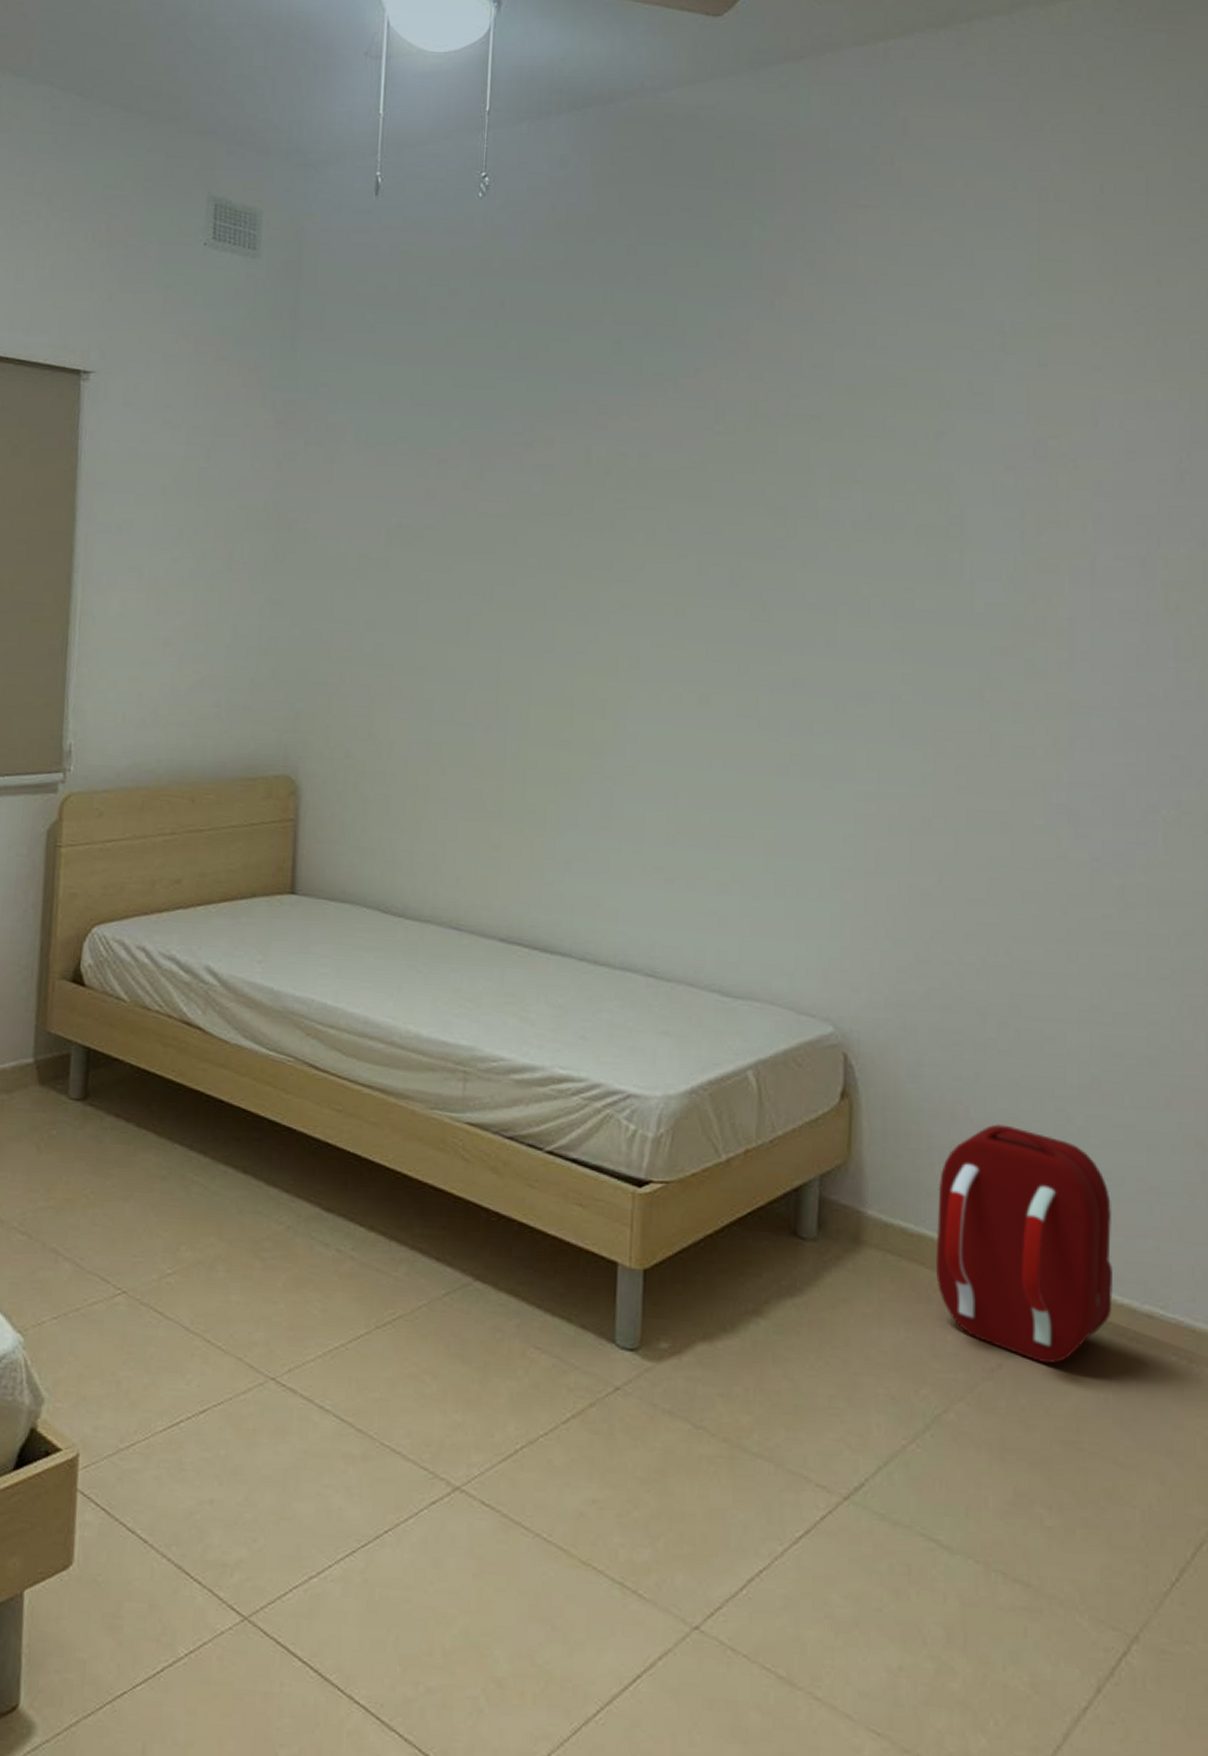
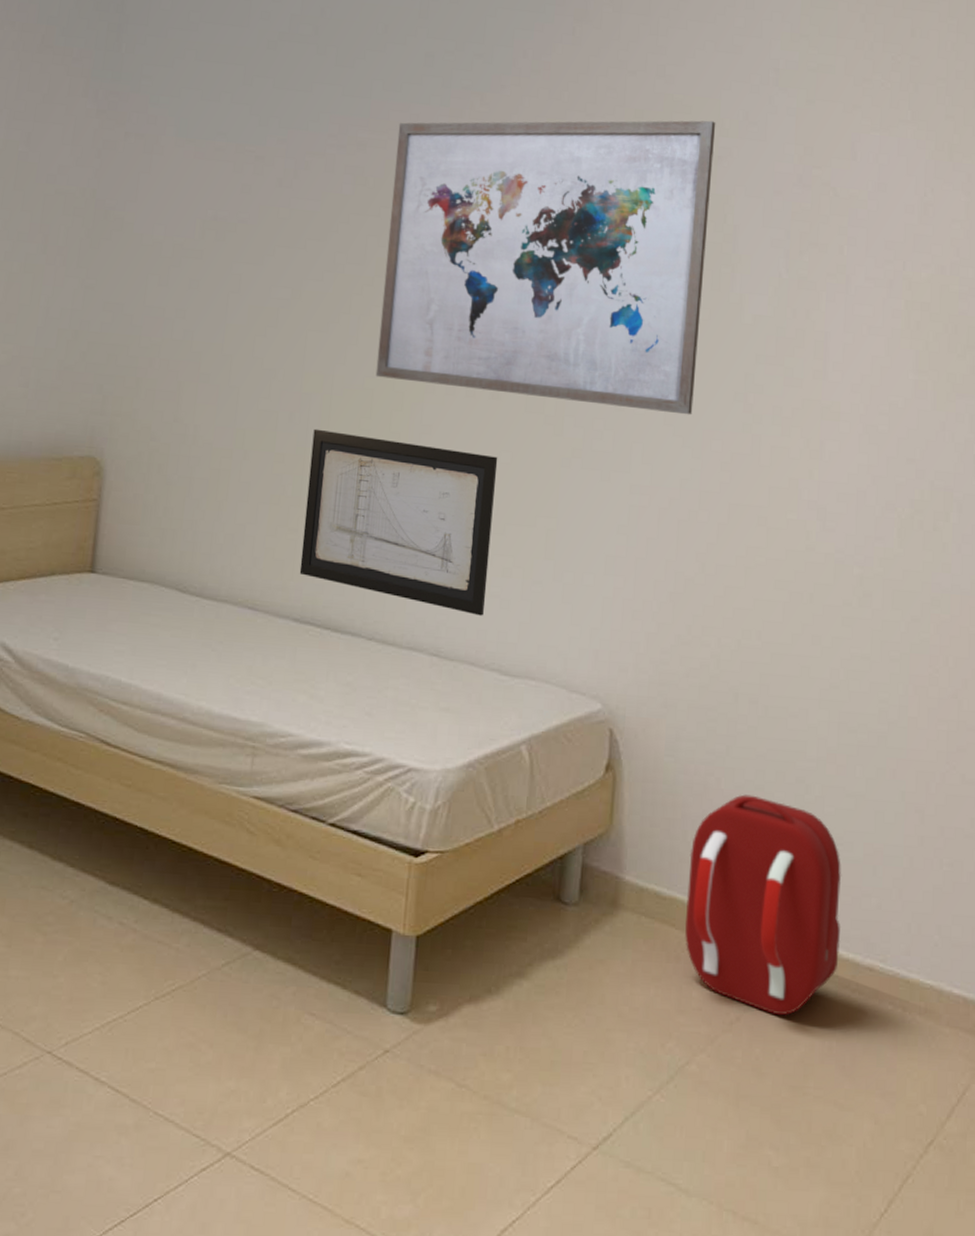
wall art: none [504,741,709,934] -> present [299,428,498,616]
wall art: none [574,393,936,715] -> present [375,120,716,415]

